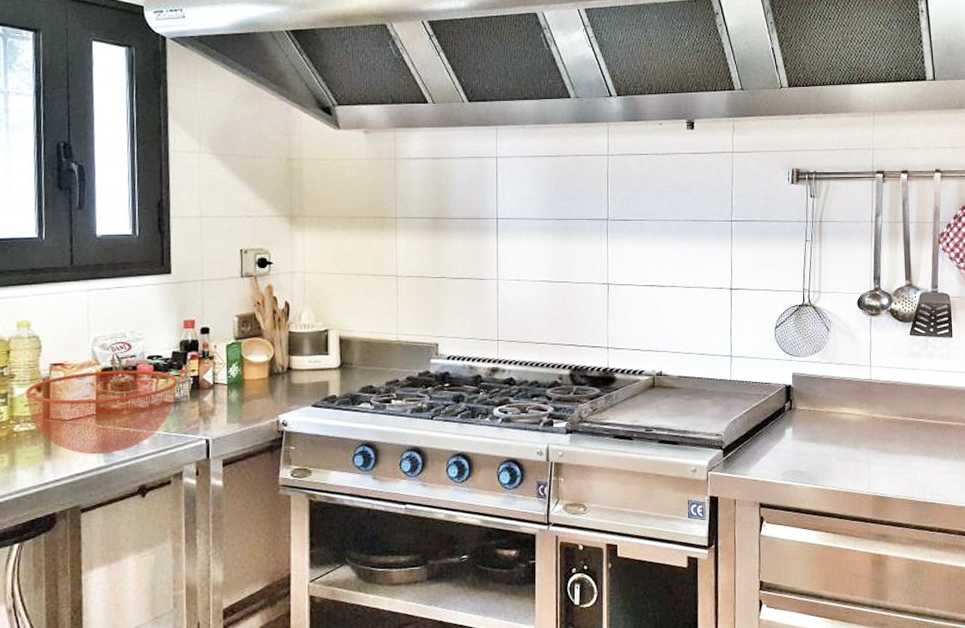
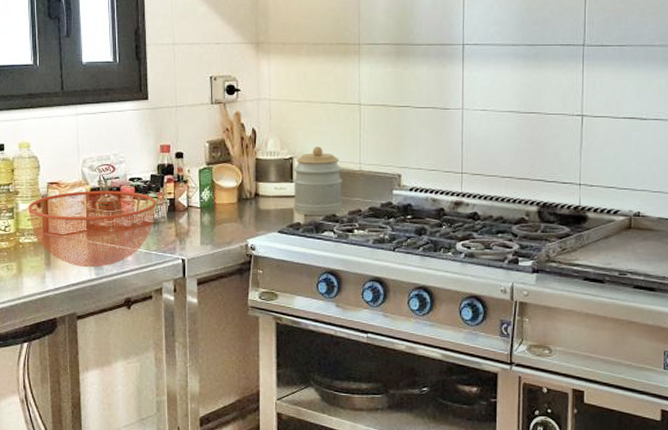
jar: none [328,318,379,388] -> present [293,146,342,216]

